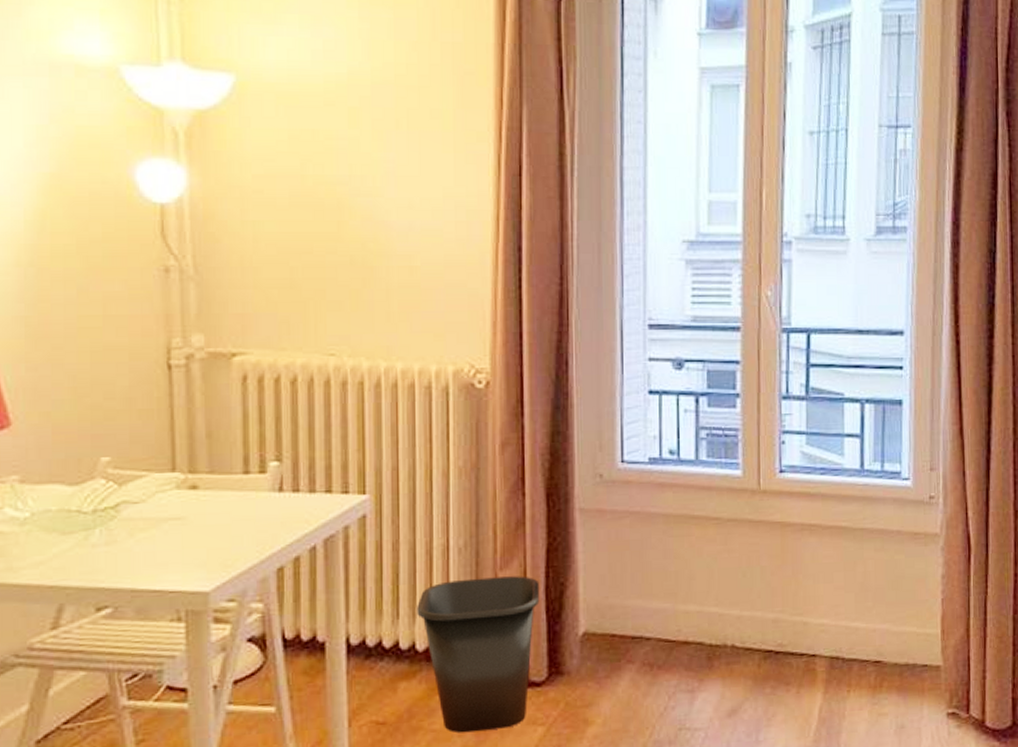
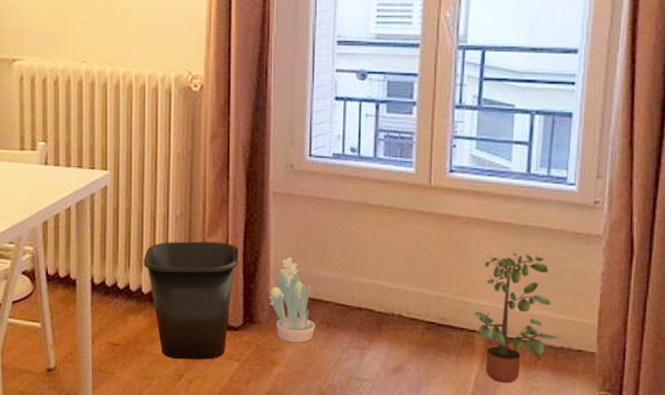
potted flower: none [579,587,636,694] -> present [269,257,316,343]
potted plant: none [813,560,904,713] -> present [473,253,560,383]

